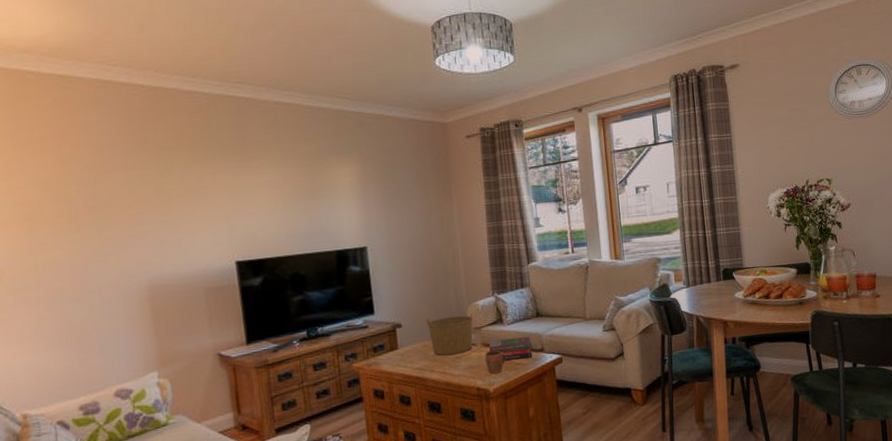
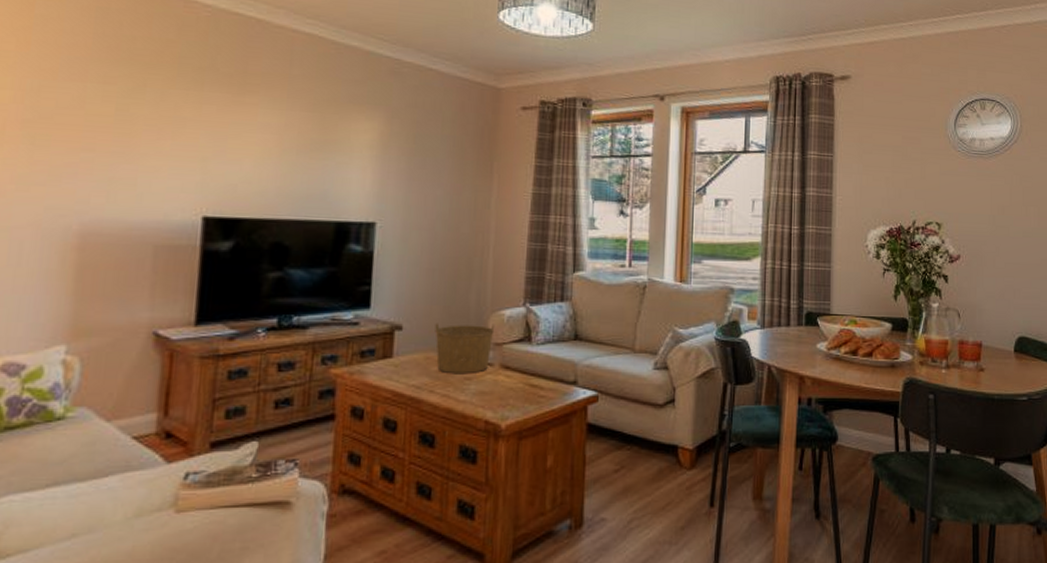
mug: present [485,350,507,374] -> none [501,375,529,406]
books: present [489,336,533,361] -> none [509,363,564,390]

